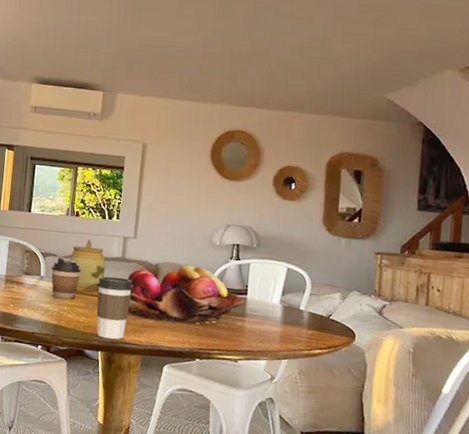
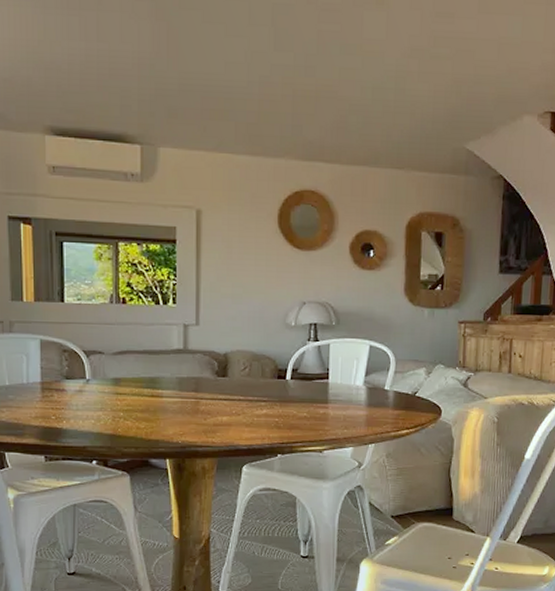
coffee cup: present [51,257,82,300] -> none [99,355,136,404]
jar: present [69,239,106,292] -> none [120,330,165,393]
coffee cup: present [96,276,133,340] -> none [157,372,200,444]
fruit basket: present [127,265,245,324] -> none [192,352,327,418]

